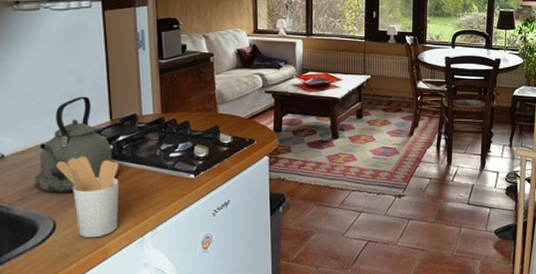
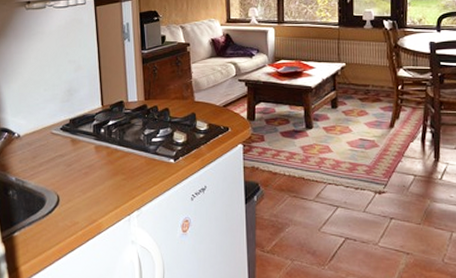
kettle: present [33,96,119,193] -> none [42,84,109,170]
utensil holder: present [56,156,119,238] -> none [59,138,109,213]

